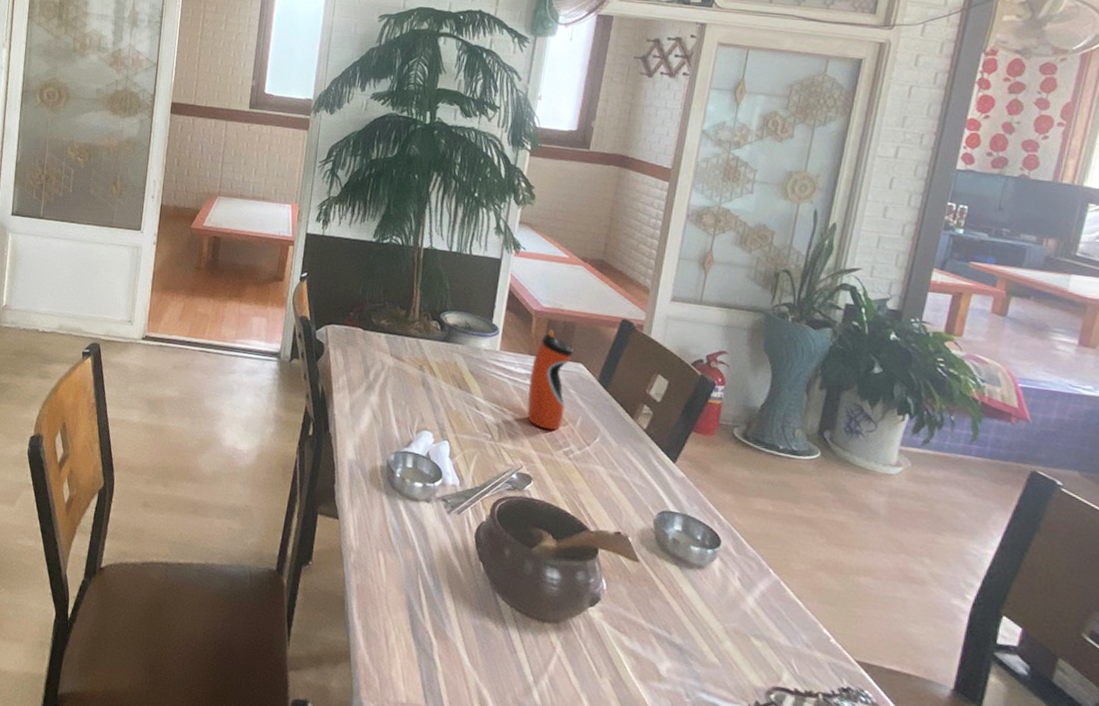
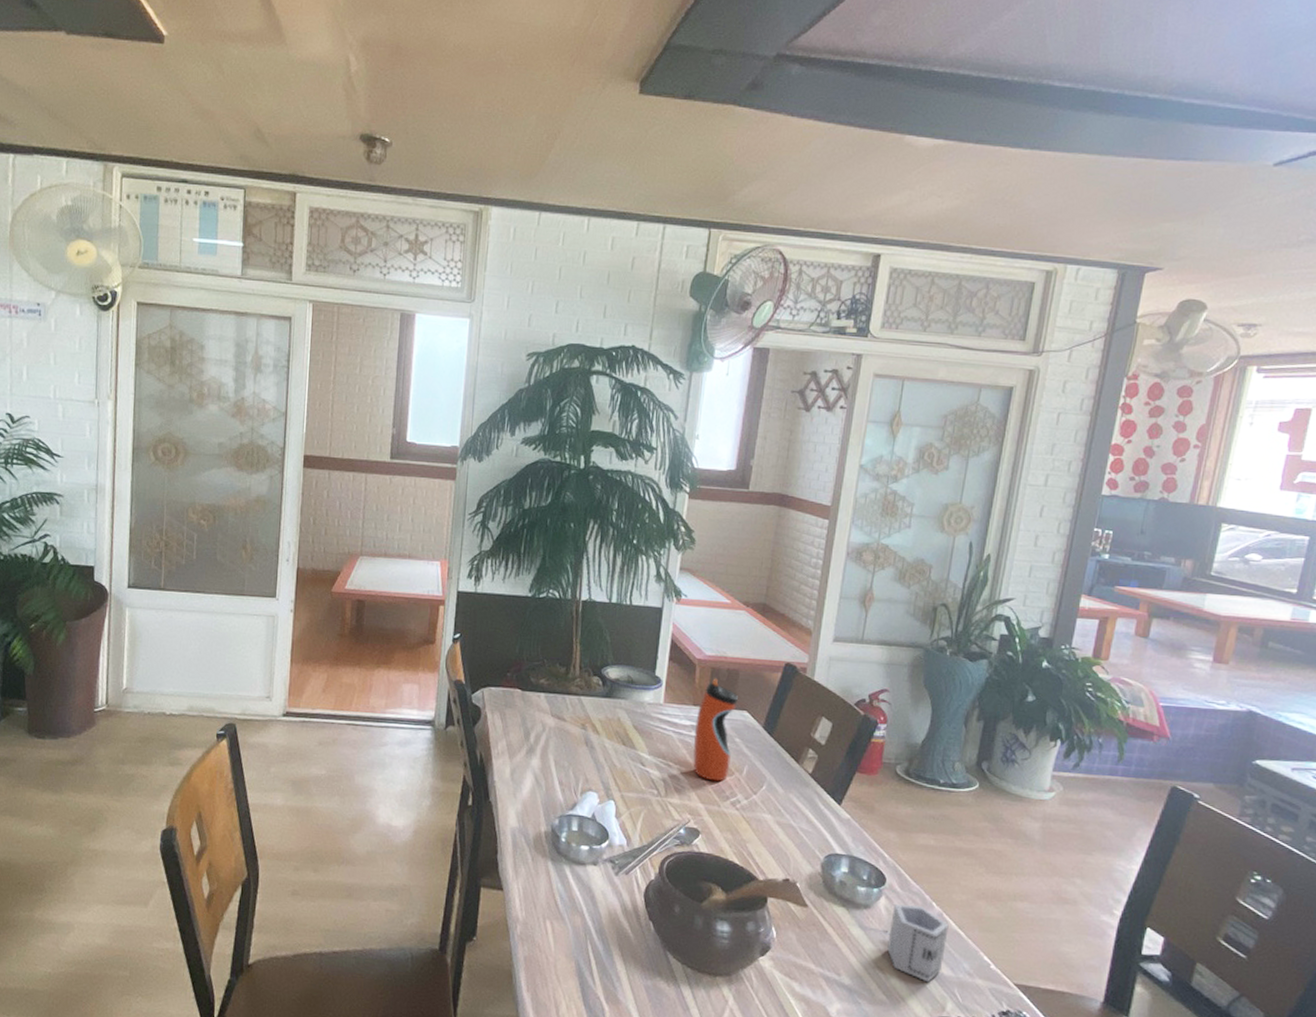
cup: none [721,567,786,651] -> present [887,904,949,983]

